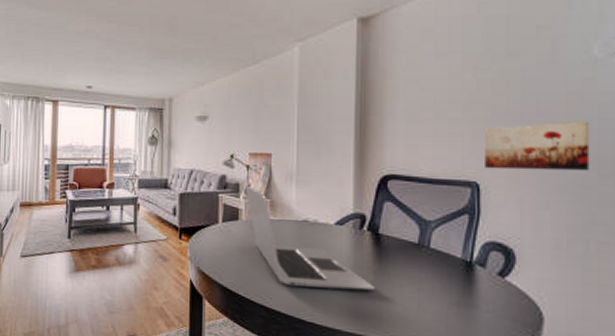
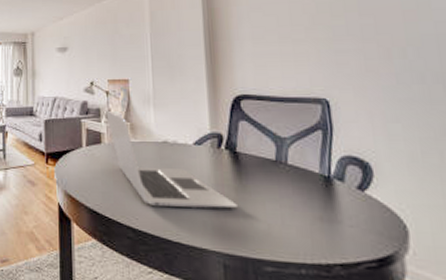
wall art: present [485,121,590,171] -> none [328,37,434,86]

